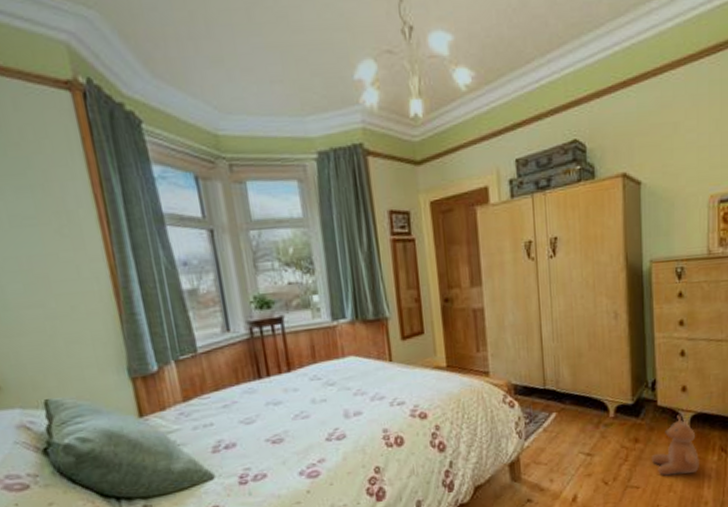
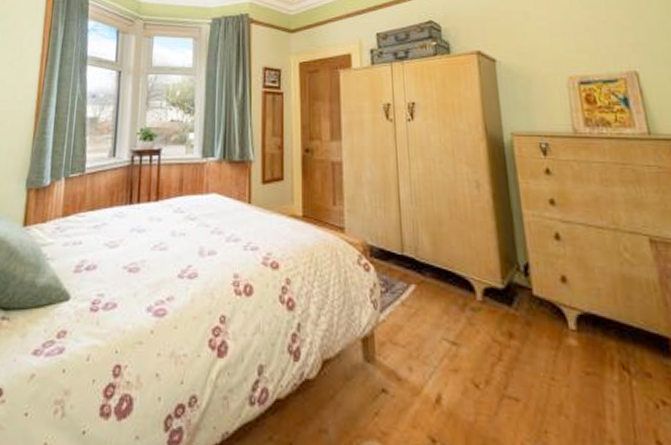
teddy bear: present [651,414,699,476] -> none [531,310,596,394]

